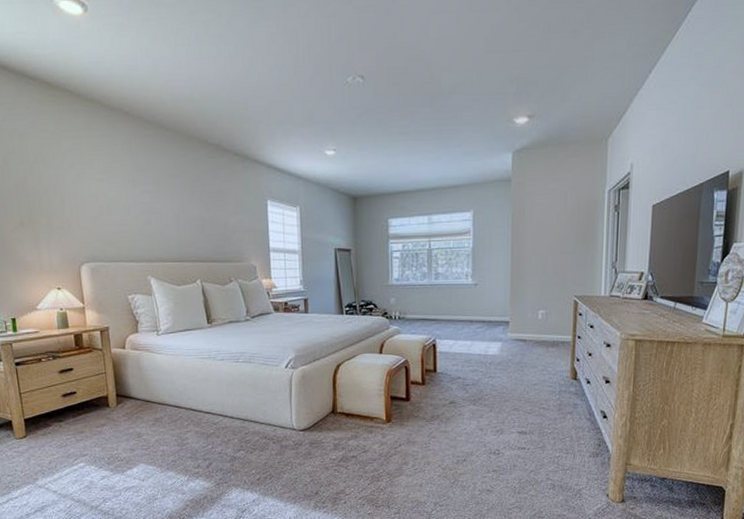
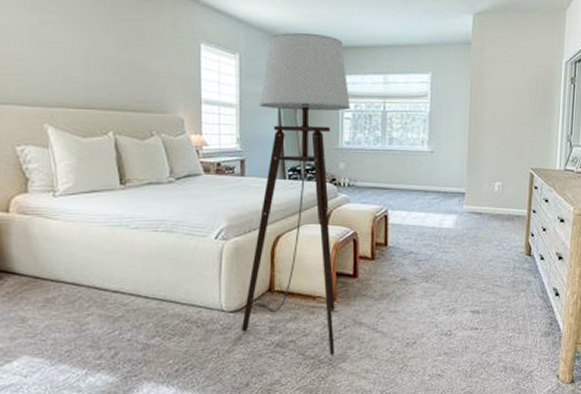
floor lamp: none [310,182,399,471] -> present [242,32,351,356]

